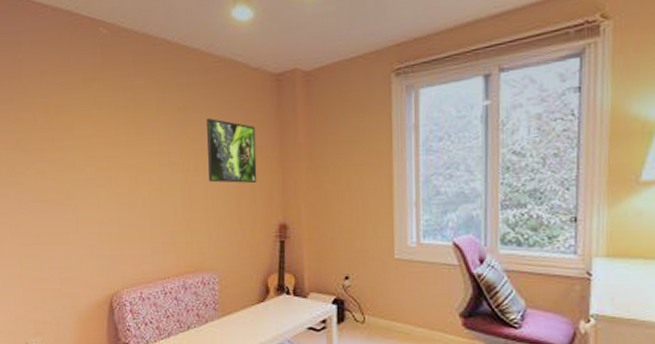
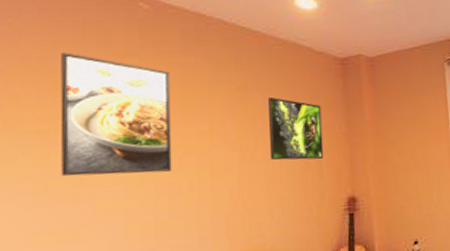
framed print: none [48,79,130,189] -> present [60,52,172,177]

